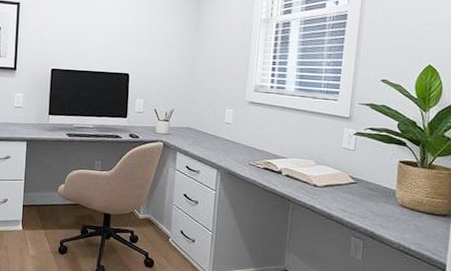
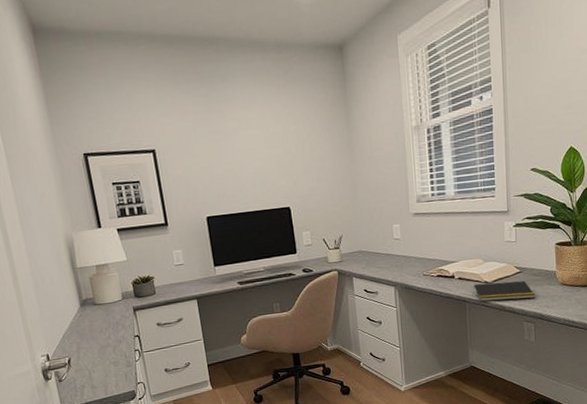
notepad: none [299,185,369,214] -> present [473,280,536,301]

